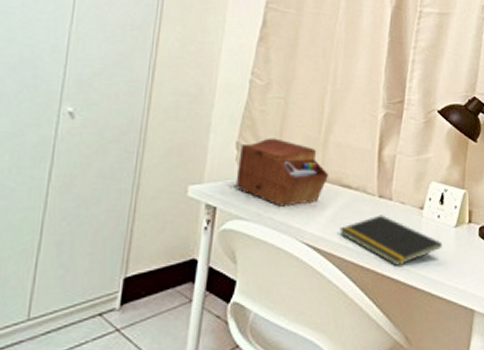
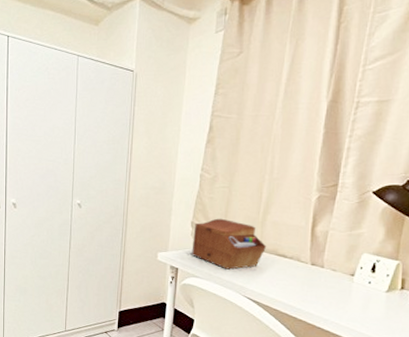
notepad: present [340,215,443,266] -> none [276,279,373,320]

